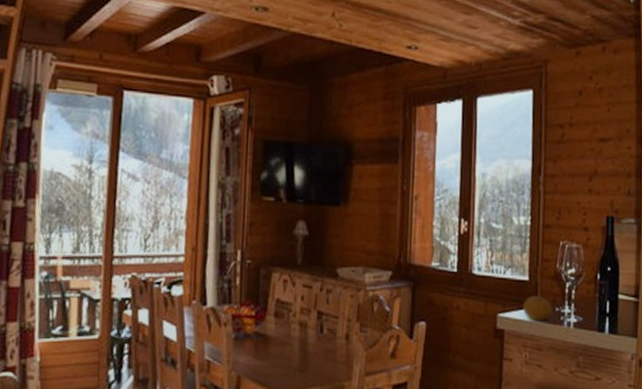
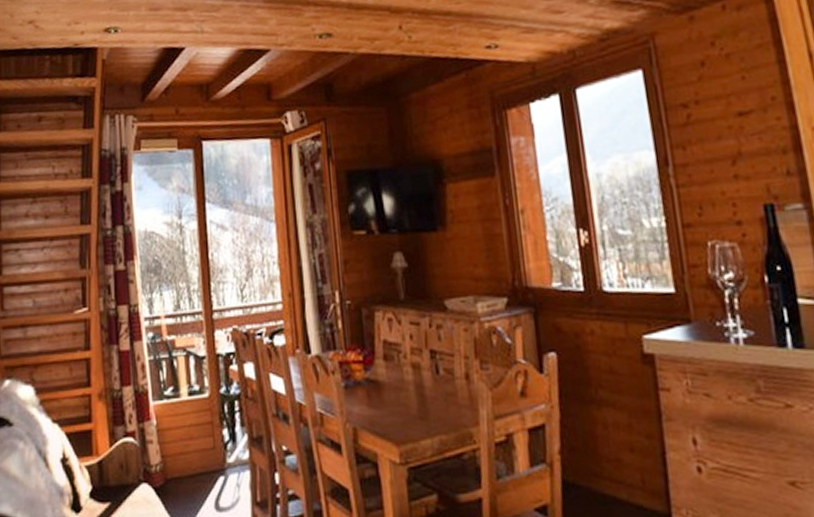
fruit: present [522,295,552,322] -> none [672,309,712,341]

